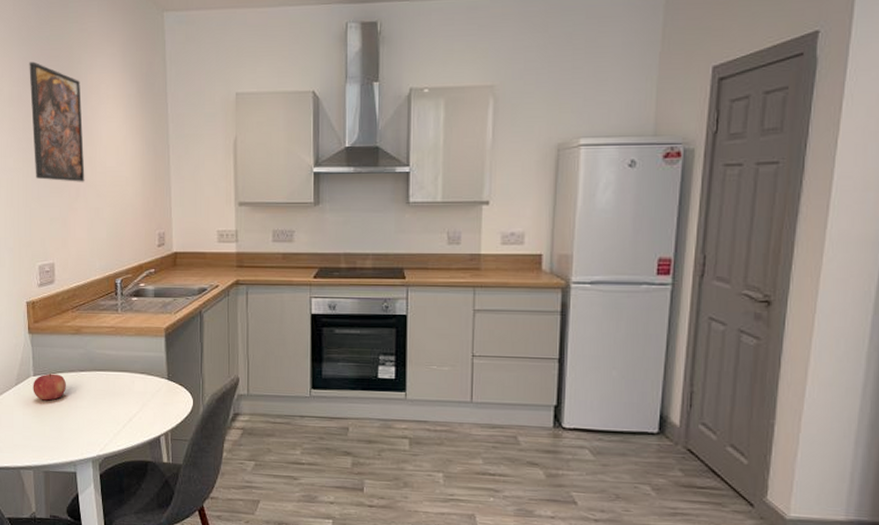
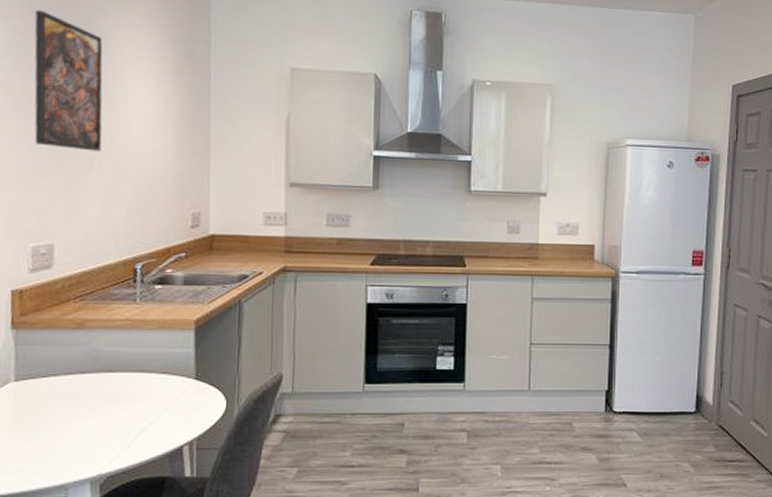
fruit: present [33,373,66,401] -> none [12,377,61,411]

